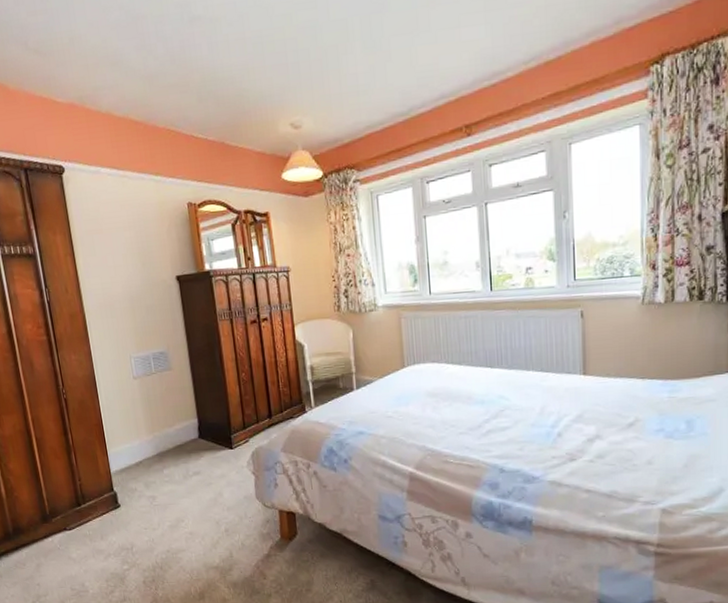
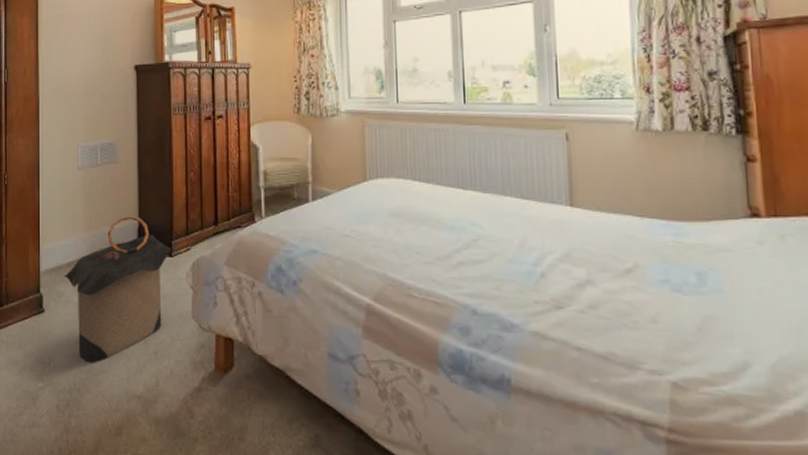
laundry hamper: none [134,416,232,545] -> present [64,216,172,363]

